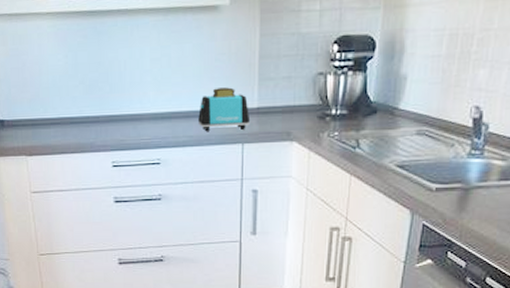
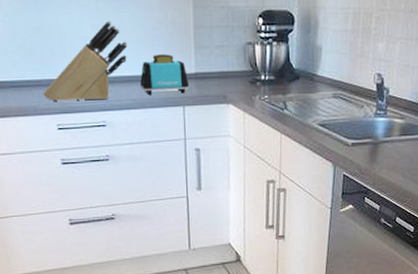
knife block: none [100,52,187,137] -> present [43,20,128,101]

